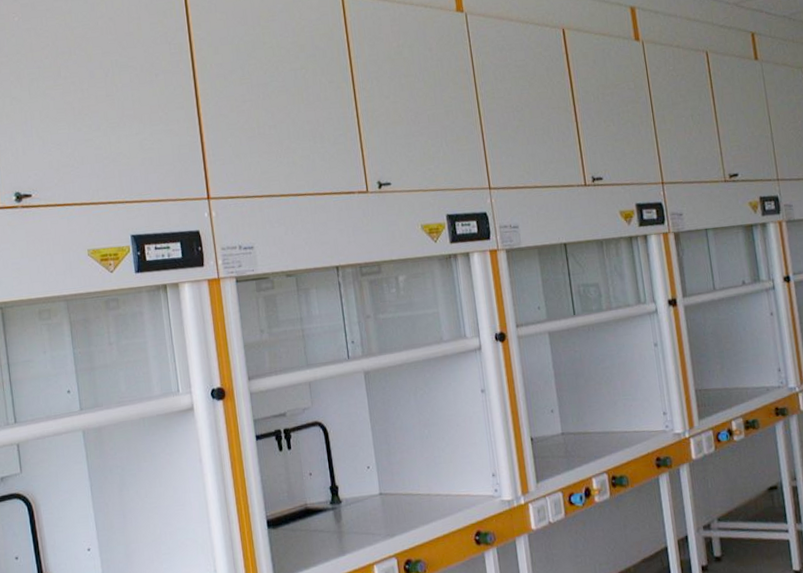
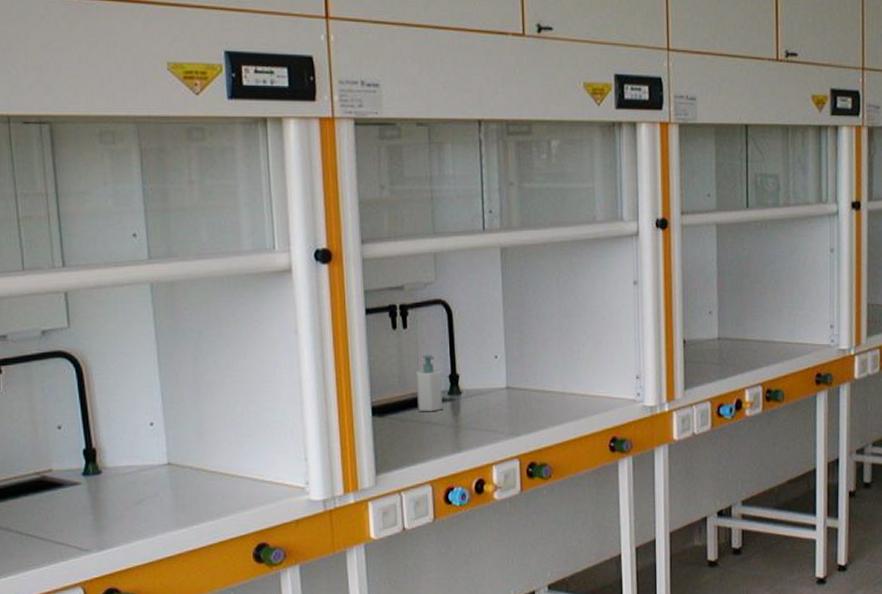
soap bottle: none [301,470,327,522] -> present [415,354,443,412]

